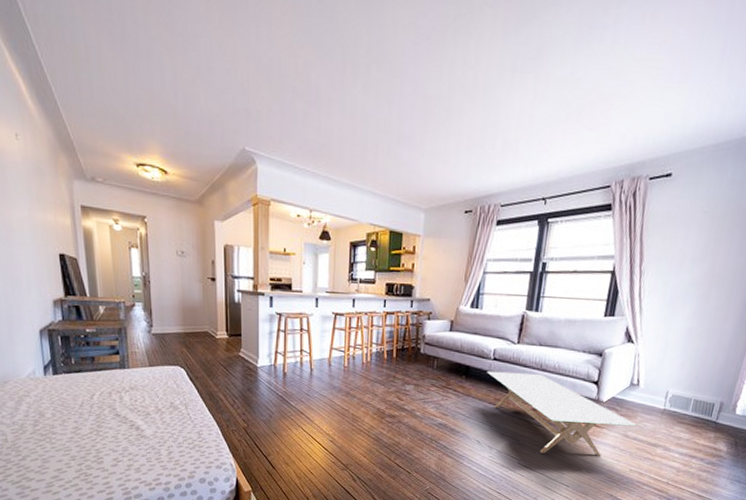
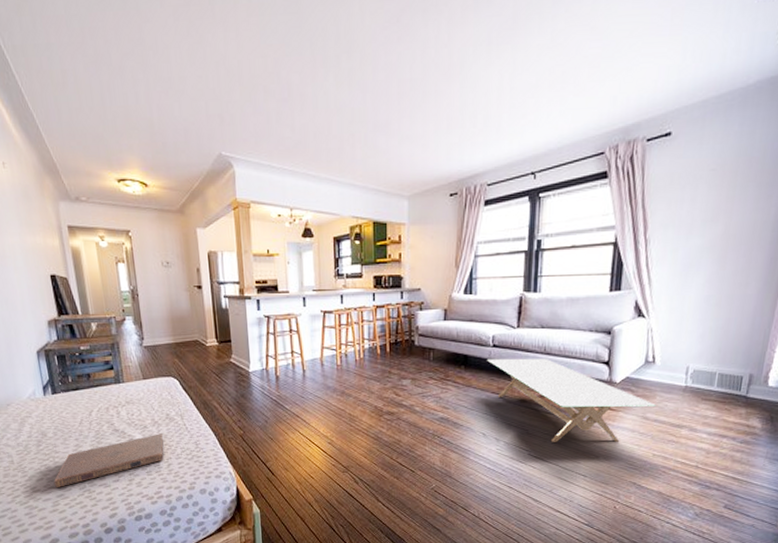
book: none [49,421,166,470] -> present [54,433,164,488]

